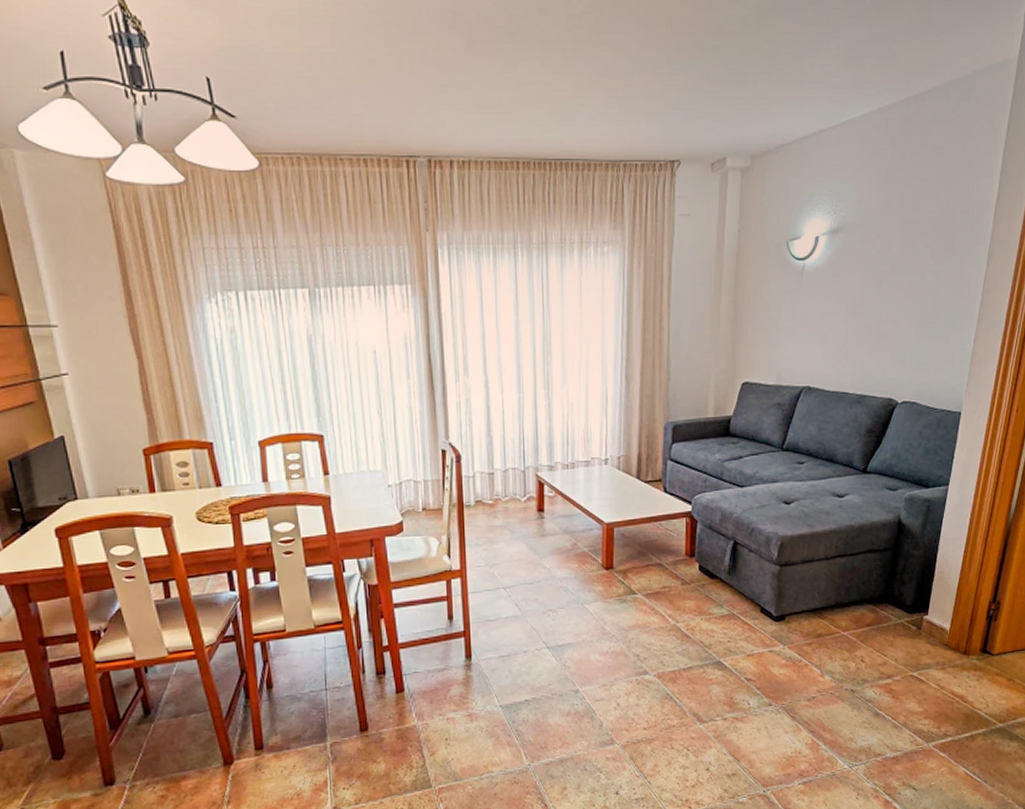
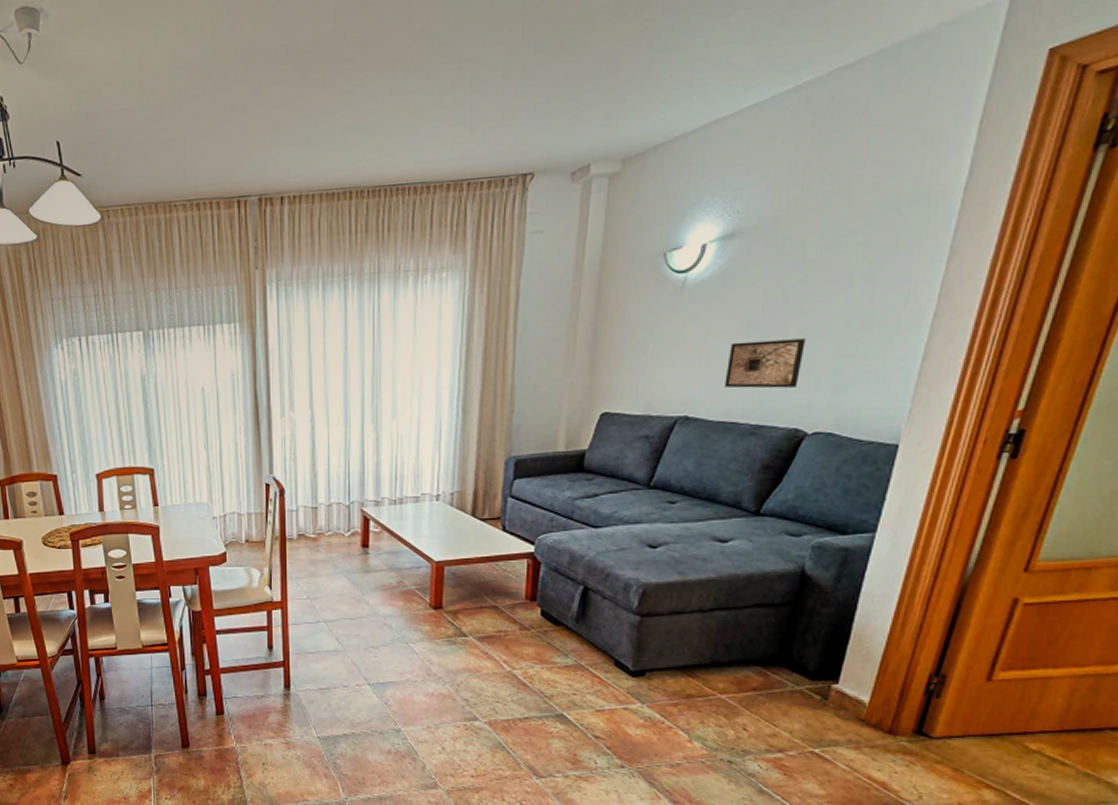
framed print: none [837,322,894,364] -> present [725,338,805,389]

